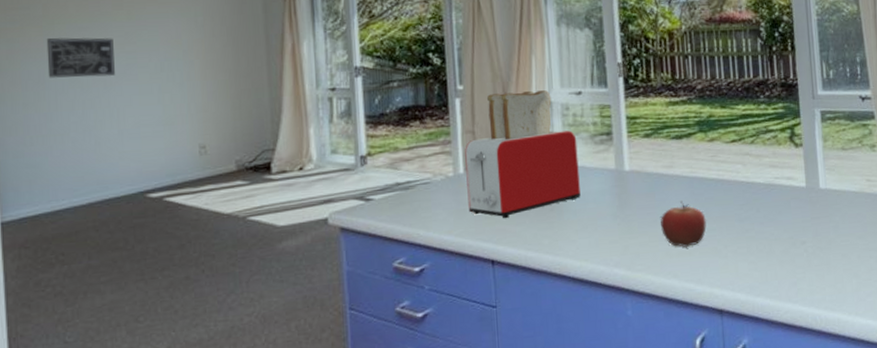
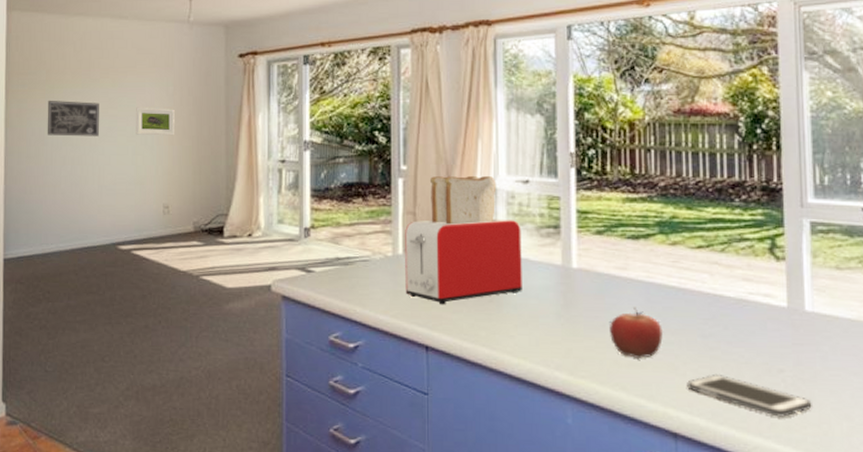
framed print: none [159,40,207,71] -> present [136,107,175,136]
cell phone: none [728,251,829,283] -> present [687,373,812,417]

